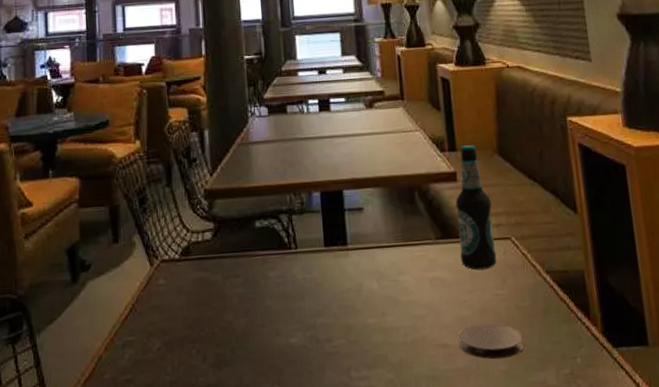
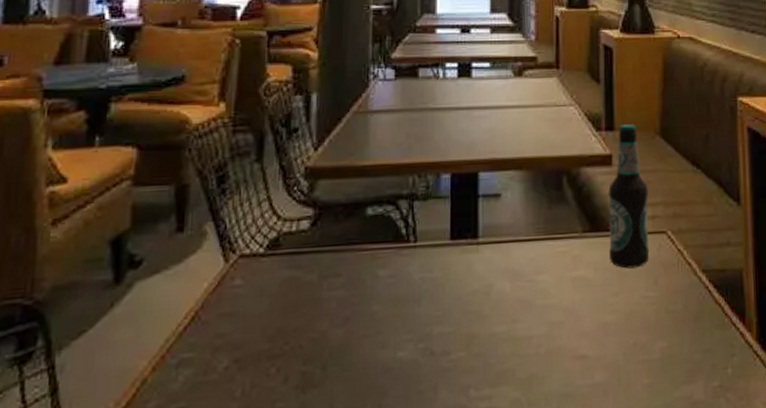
coaster: present [458,323,524,360] -> none [599,330,671,372]

